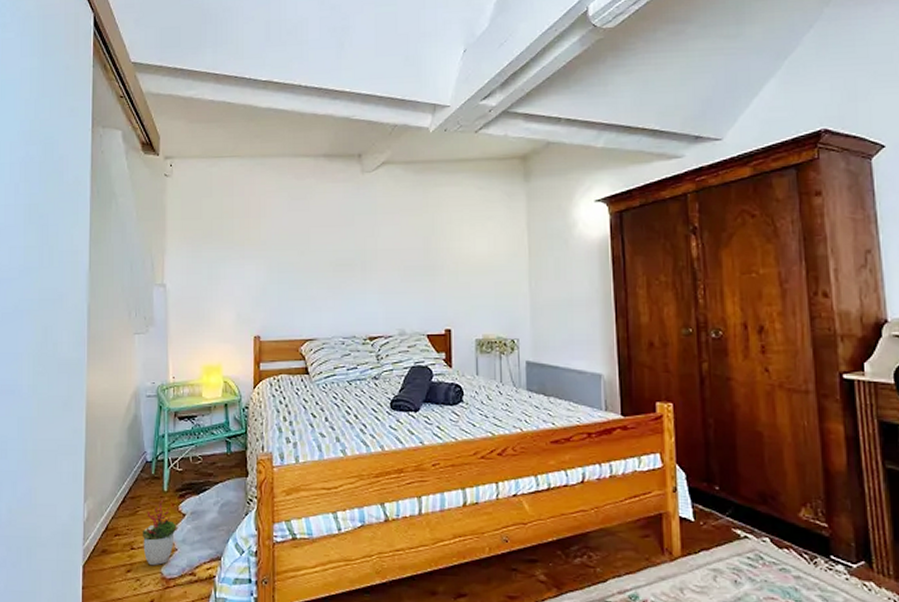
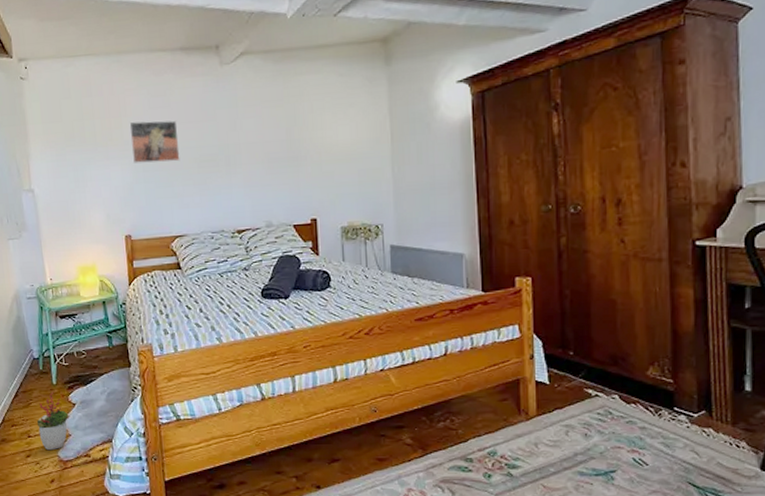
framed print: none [268,222,316,265] -> present [129,120,180,163]

